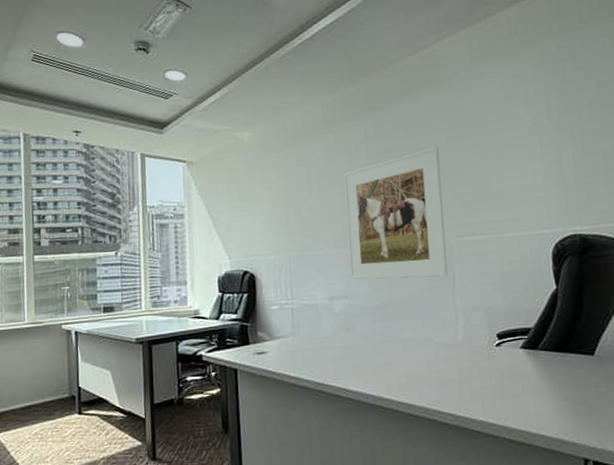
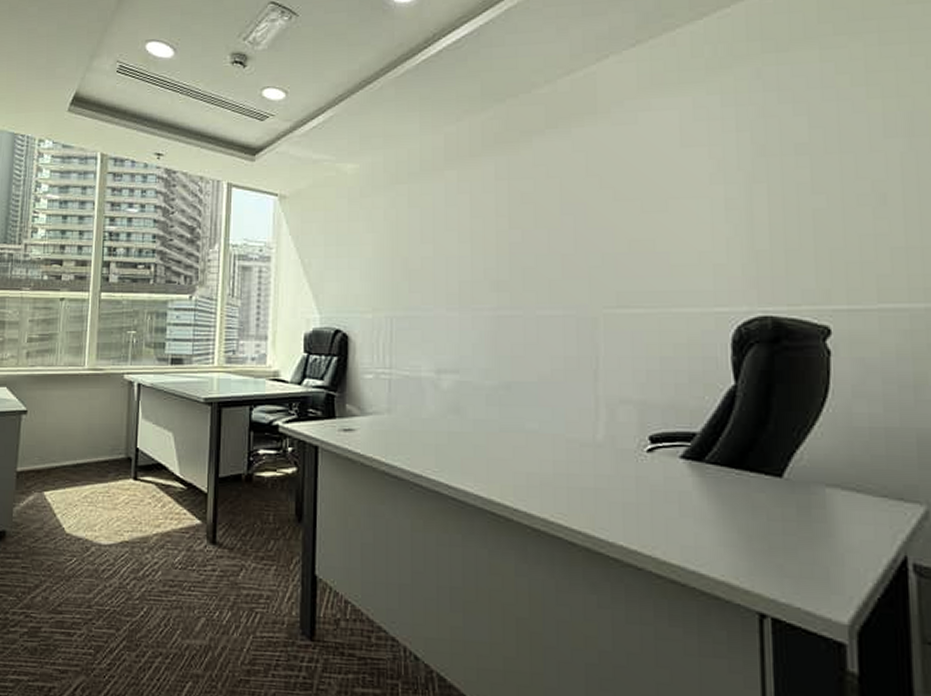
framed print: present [344,147,449,280] -> none [463,193,590,358]

